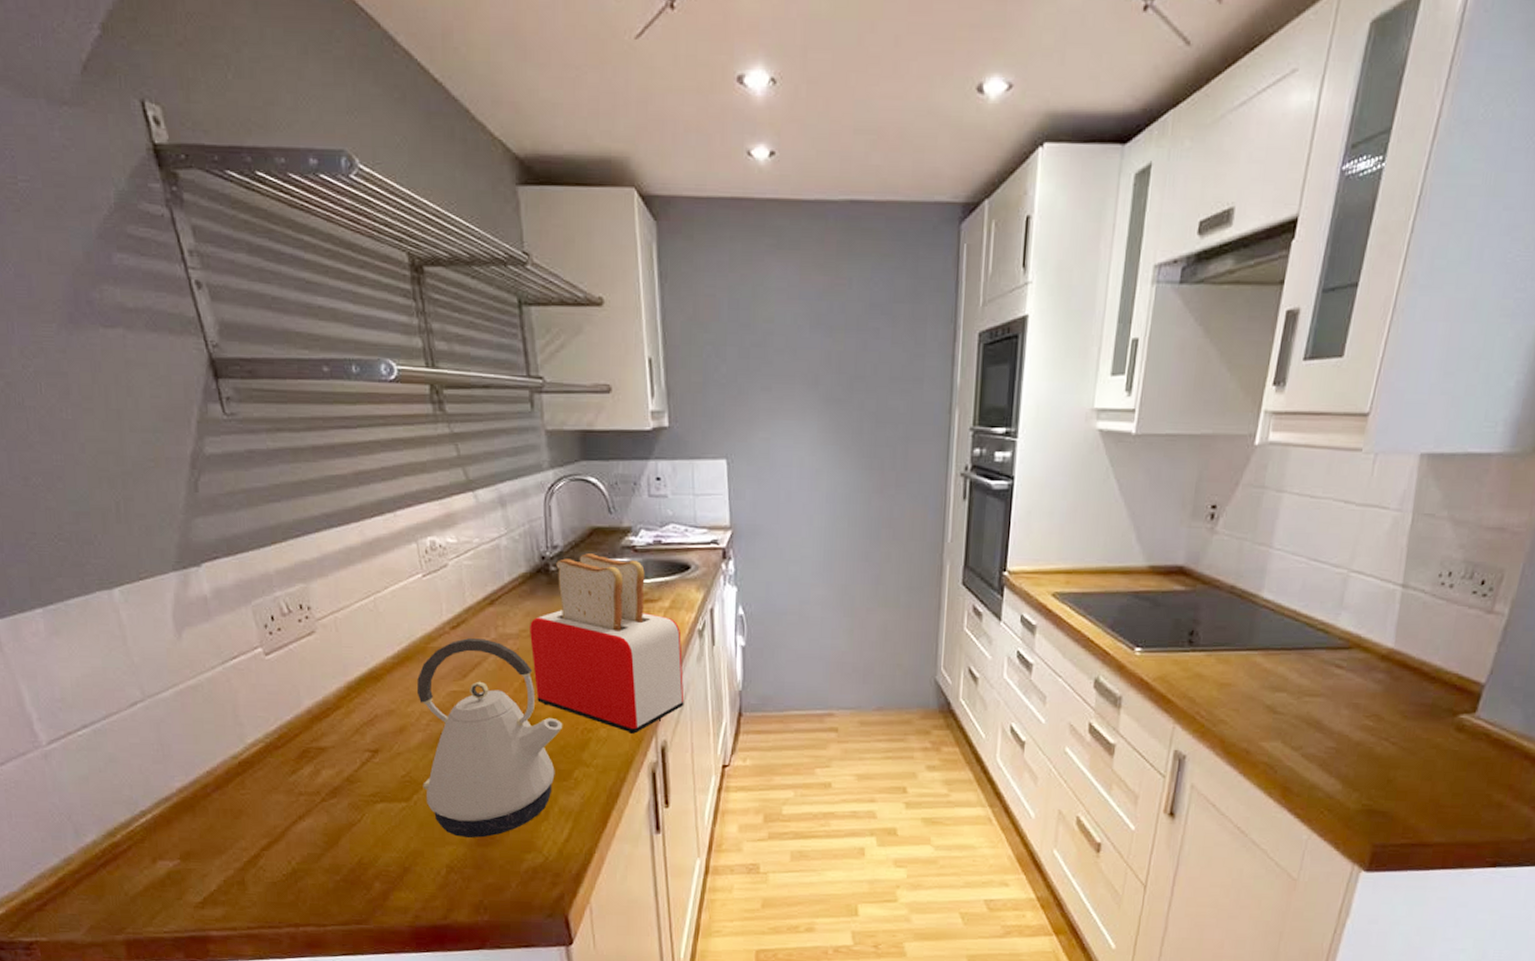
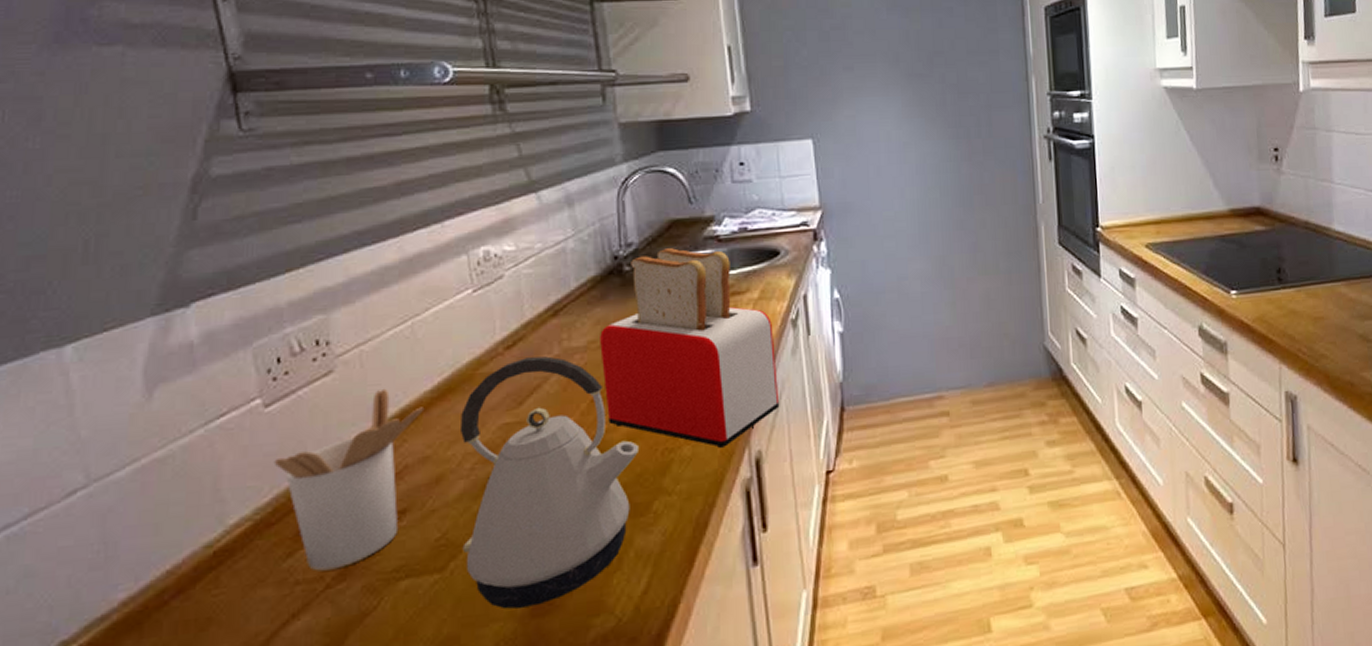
utensil holder: none [276,650,388,788] -> present [273,388,425,571]

